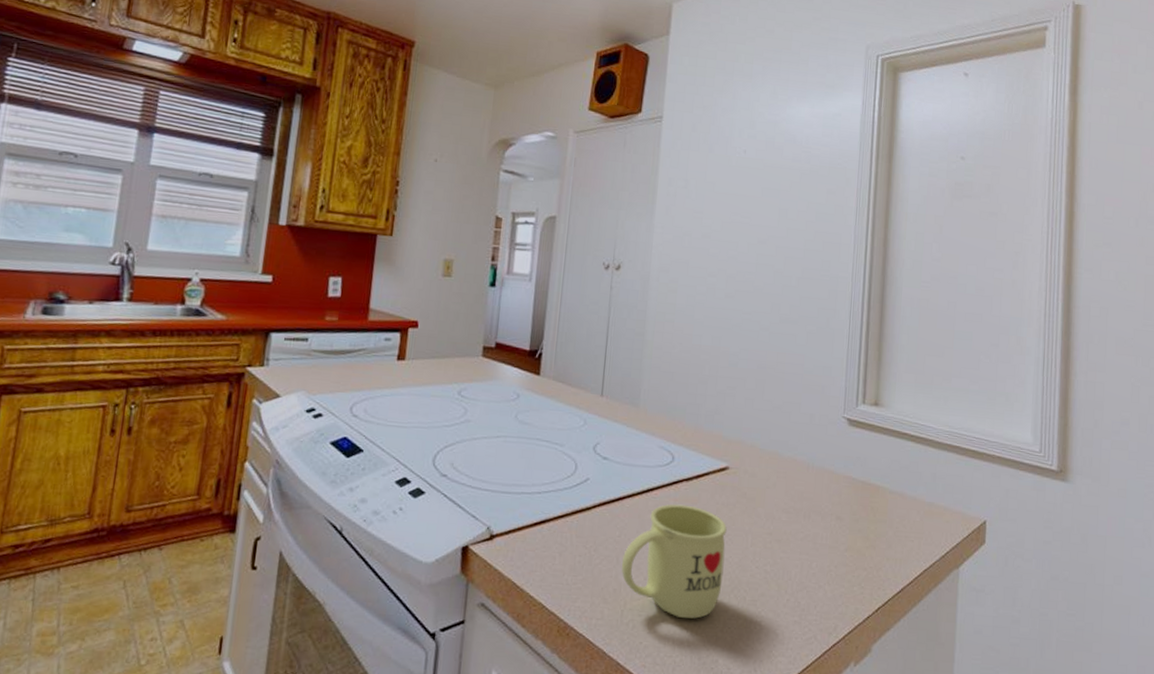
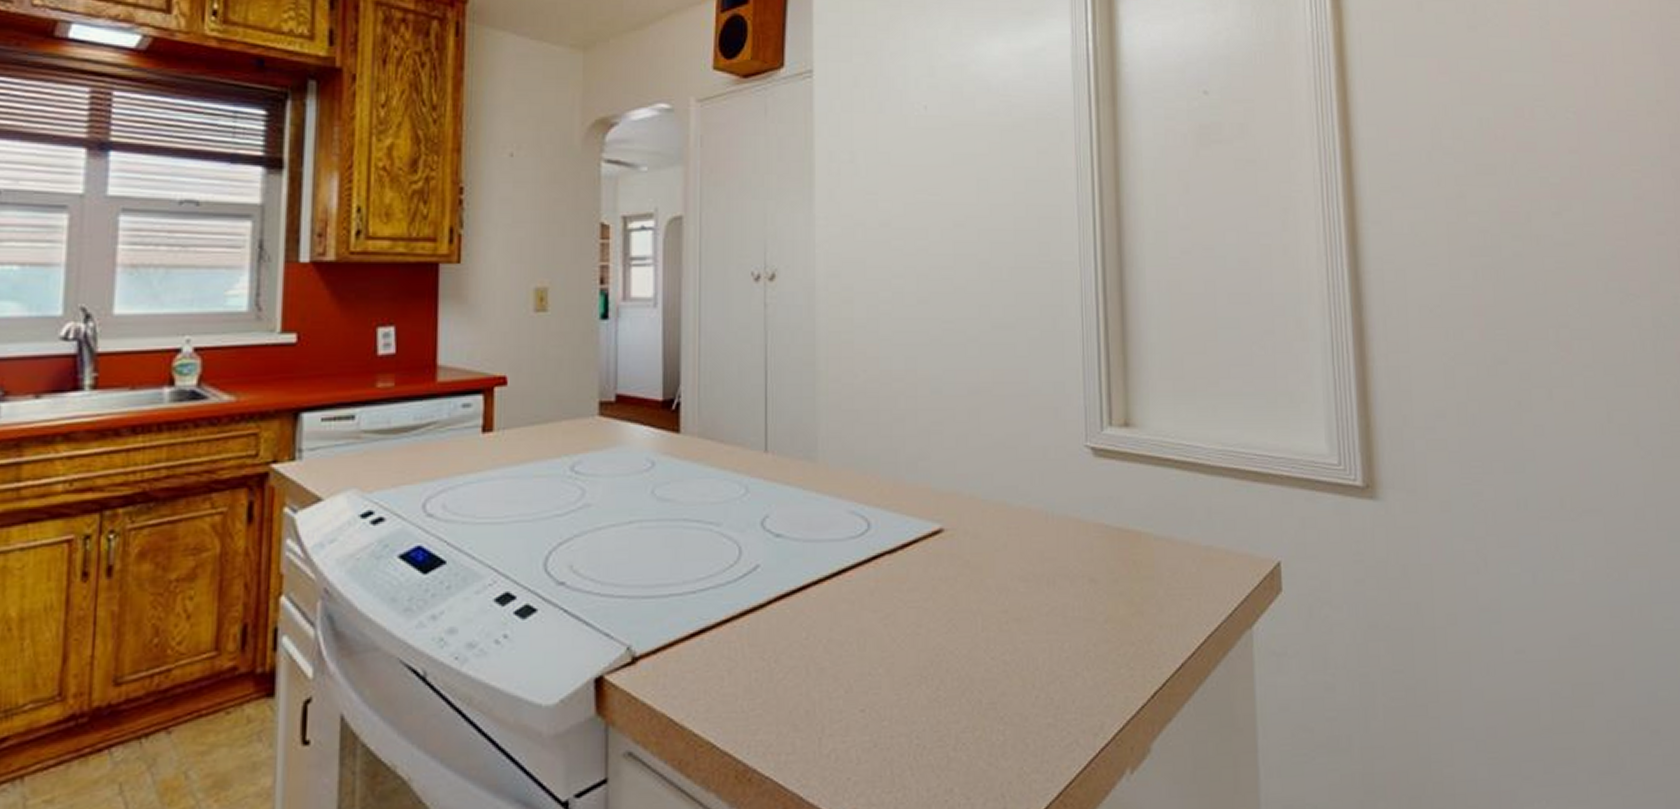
mug: present [621,504,727,619] -> none [813,586,949,738]

